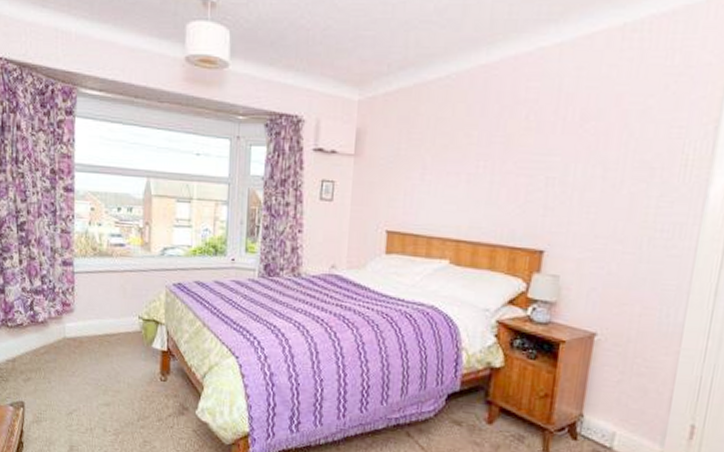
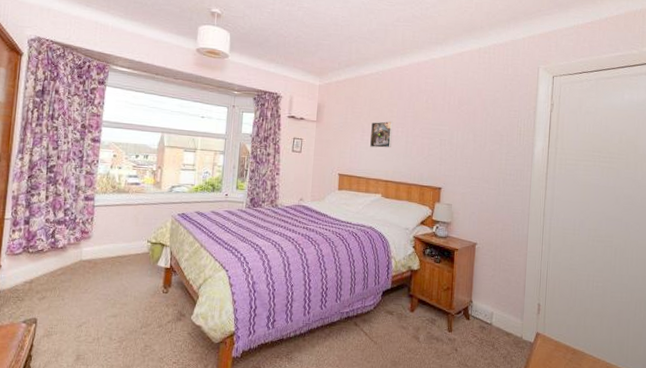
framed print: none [433,150,471,193] -> present [369,121,393,148]

